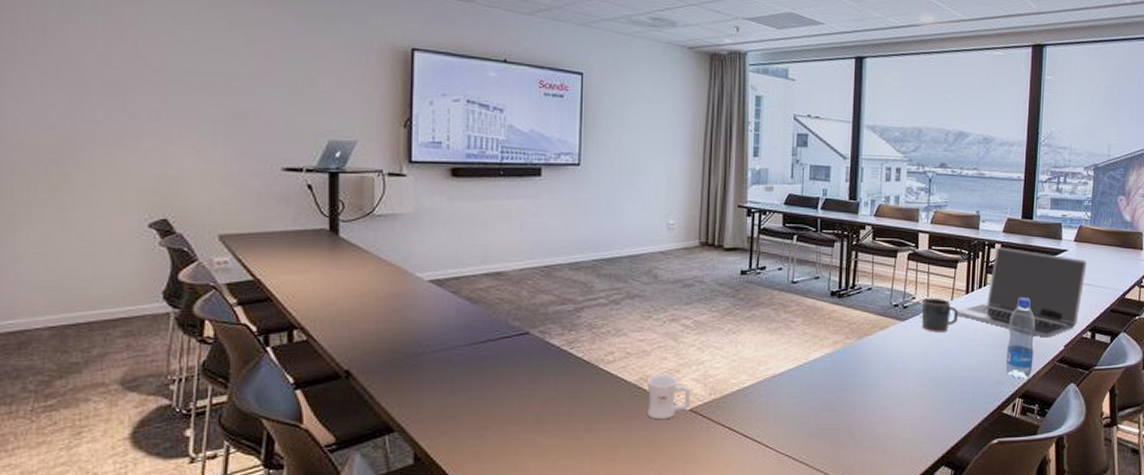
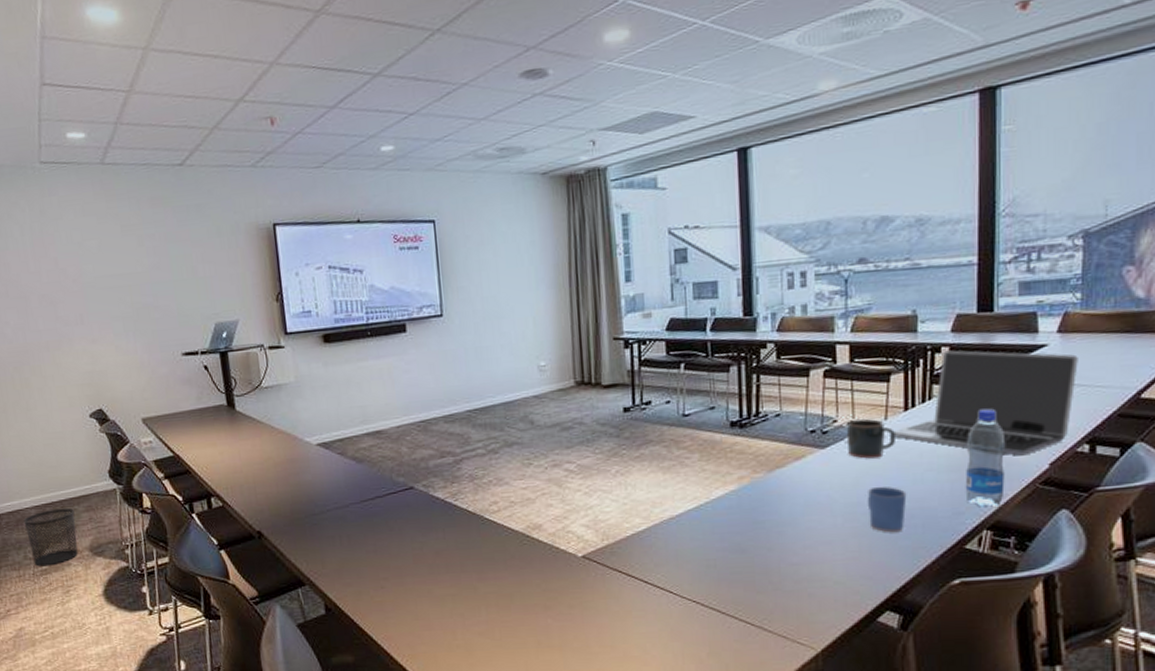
waste bin: none [29,331,106,401] -> present [23,508,78,567]
mug: present [647,374,691,420] -> none [534,521,583,568]
mug: none [933,356,964,396] -> present [867,486,907,532]

